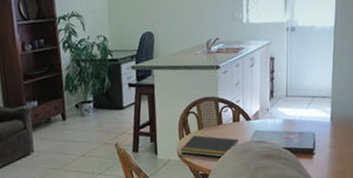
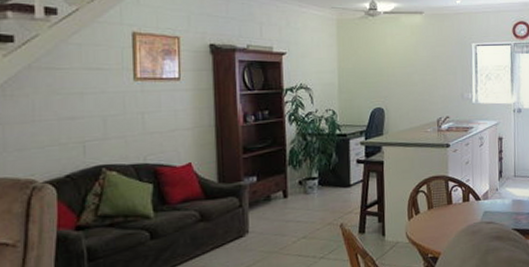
notepad: present [181,135,239,158] -> none [410,215,469,240]

